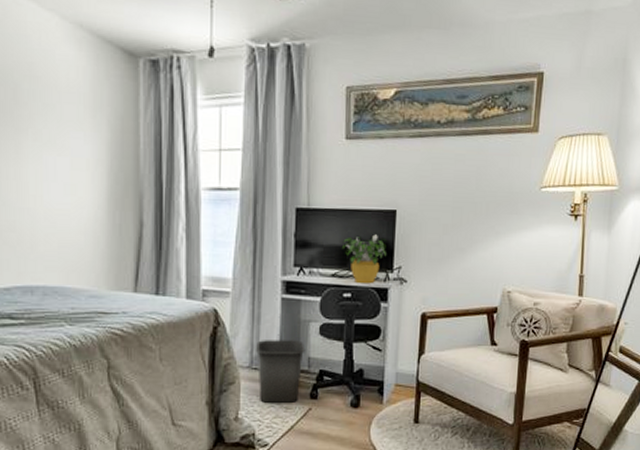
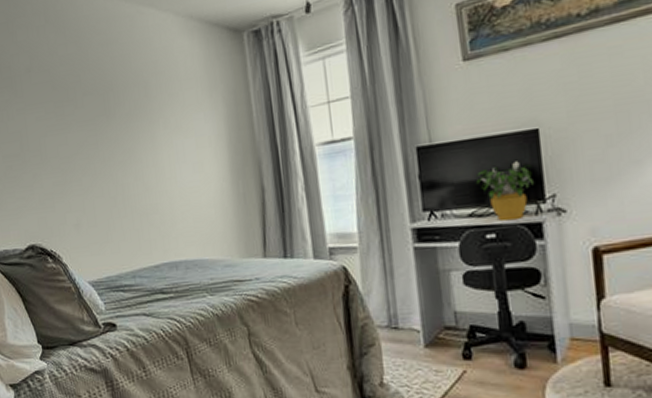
waste bin: present [255,340,304,404] -> none [392,293,449,367]

